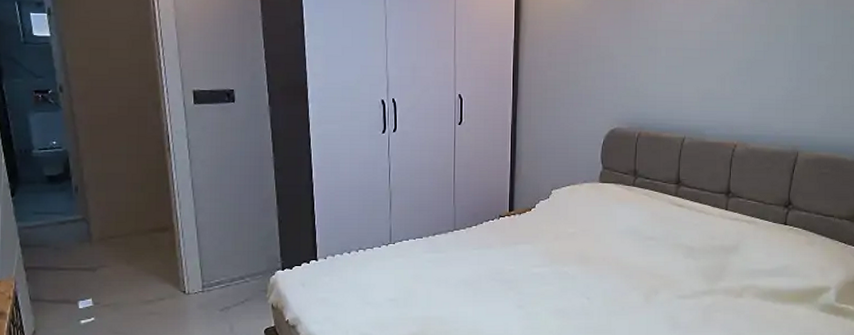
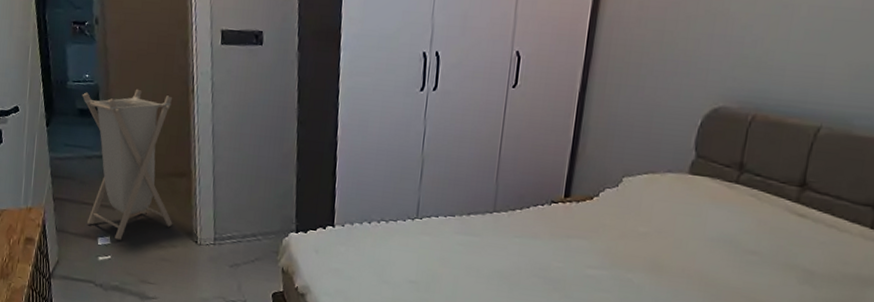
laundry hamper: none [50,151,159,301] -> present [82,89,173,240]

